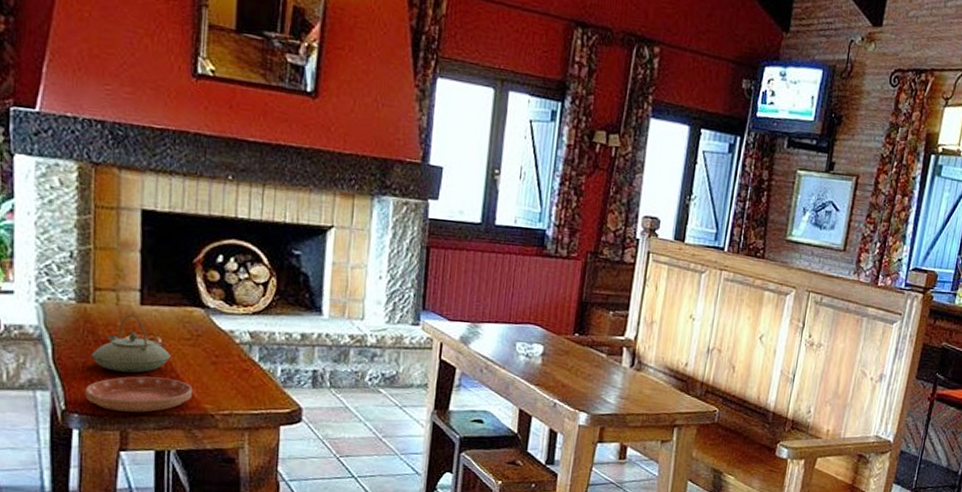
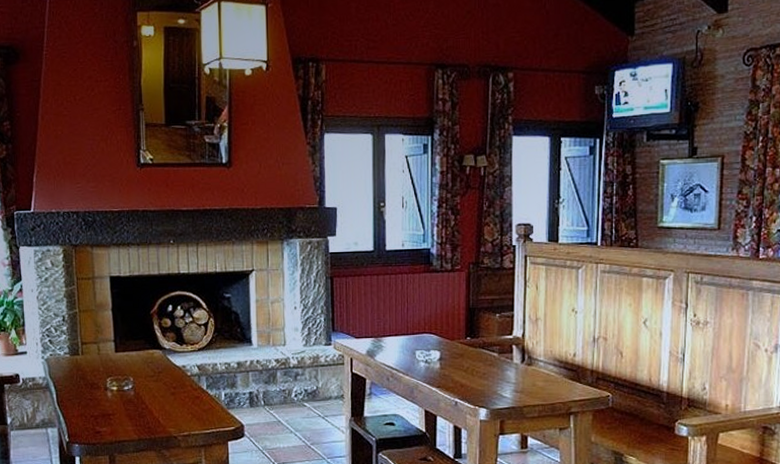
saucer: present [85,376,193,413] -> none [82,409,160,439]
teapot: present [91,314,171,373] -> none [84,361,141,407]

